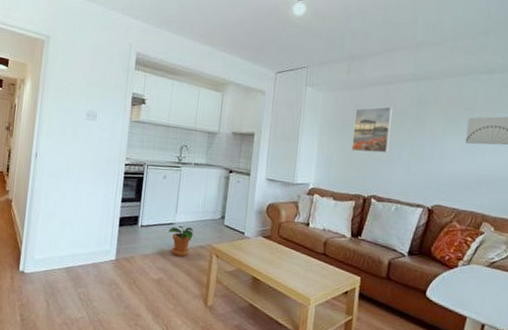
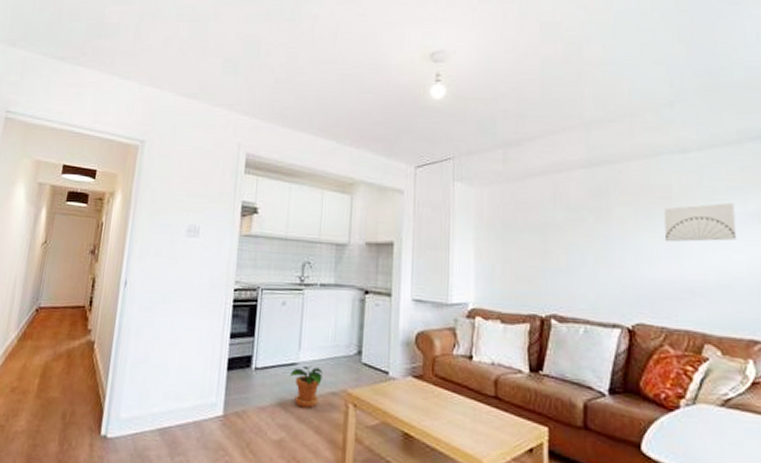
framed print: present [351,106,392,154] -> none [518,200,565,259]

